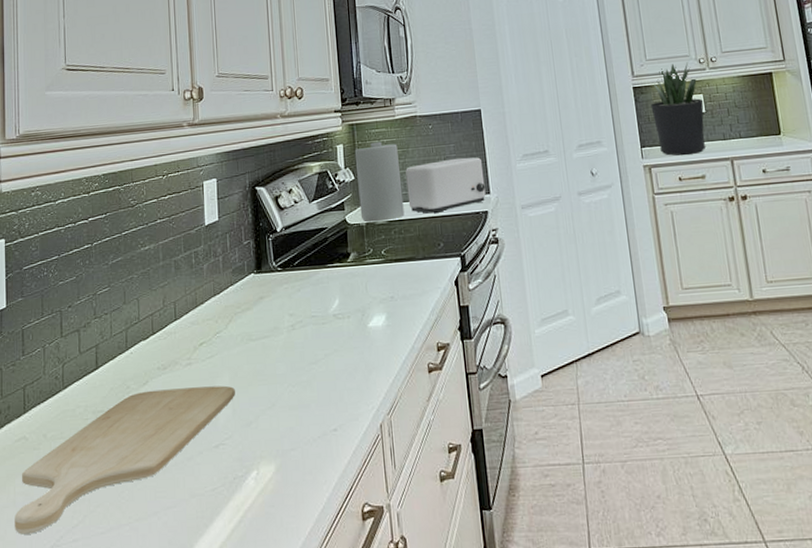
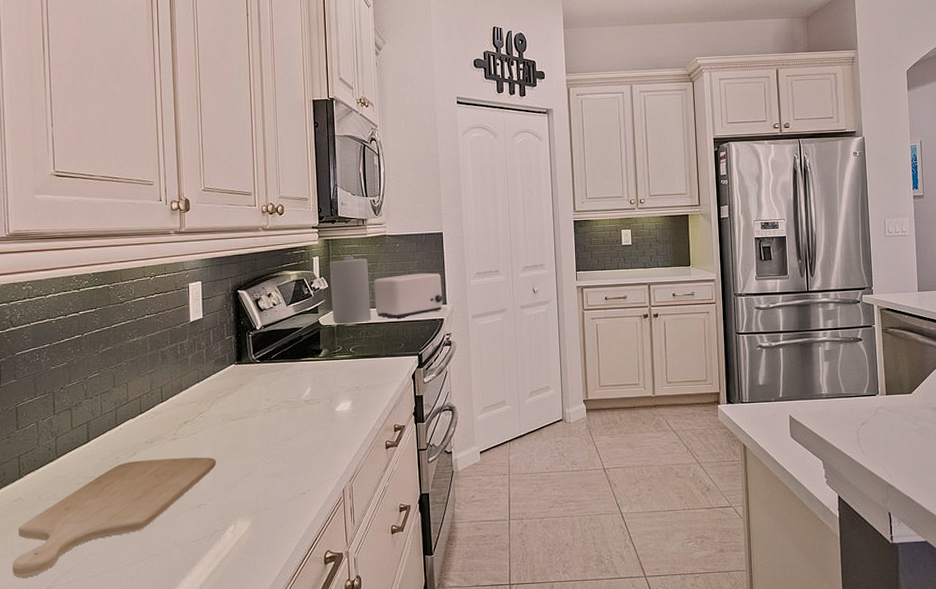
planter: present [650,62,705,156] -> none [587,202,631,279]

